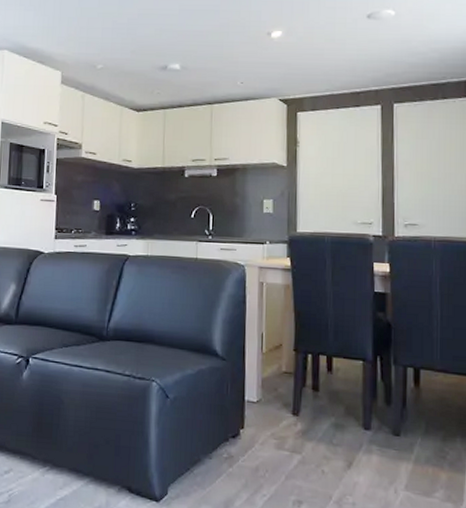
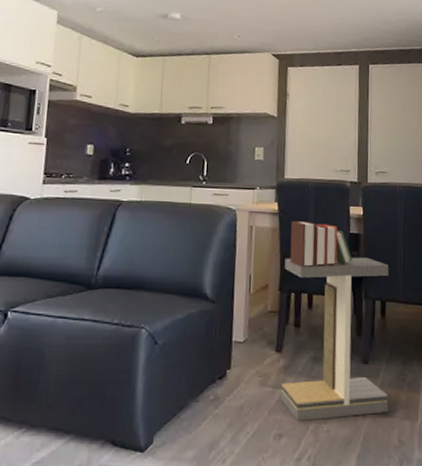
side table: none [299,317,426,492] -> present [281,257,389,421]
books: none [305,277,378,328] -> present [290,220,352,268]

